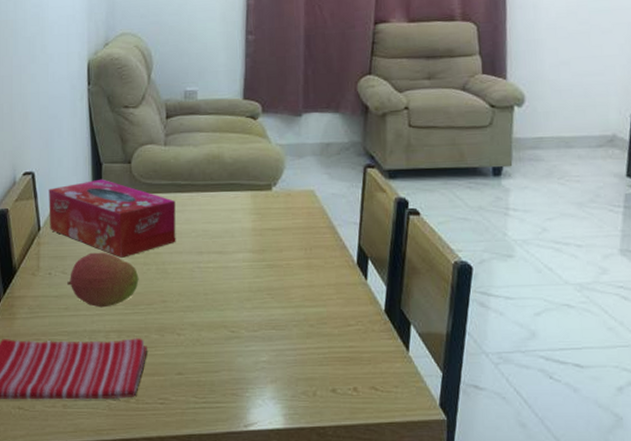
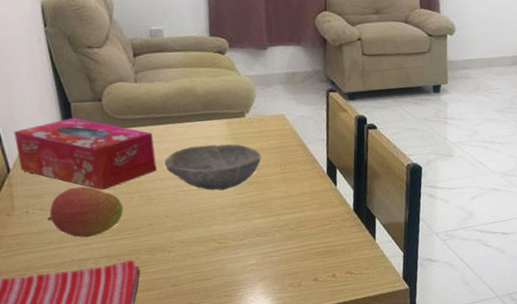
bowl: none [185,218,285,271] -> present [164,144,261,191]

